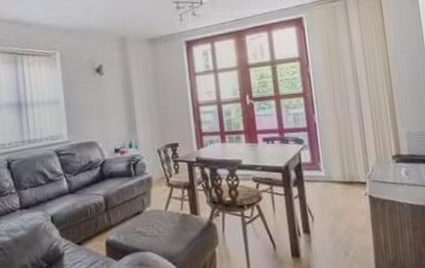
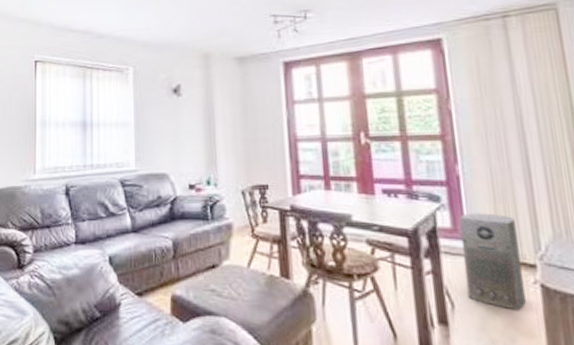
air purifier: none [317,148,360,216] -> present [460,213,526,311]

